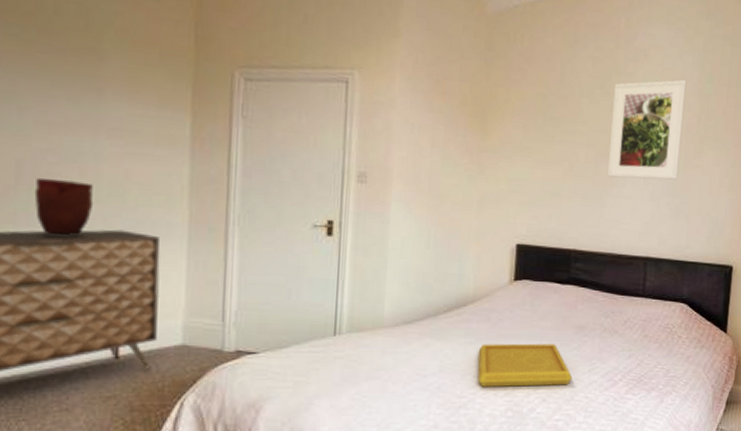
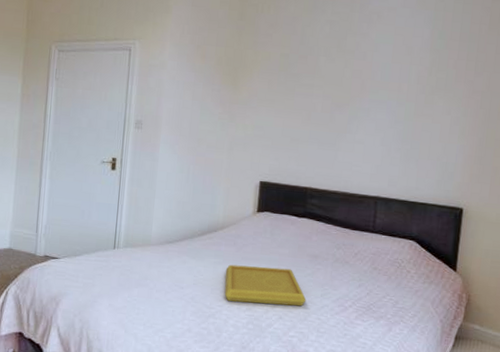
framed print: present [608,79,687,180] -> none [342,36,418,128]

